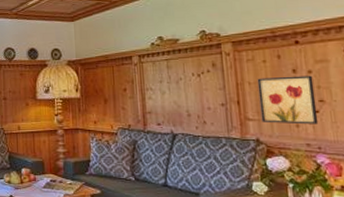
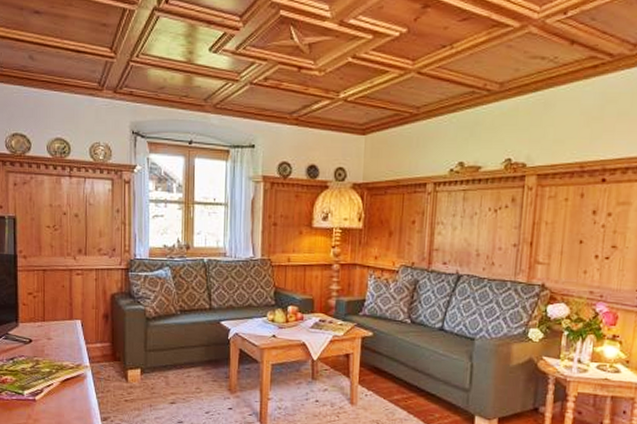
wall art: present [257,75,319,125] -> none [551,218,611,272]

